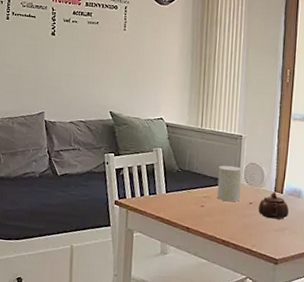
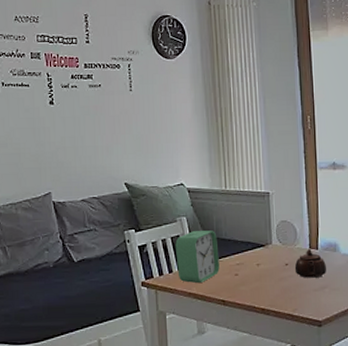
alarm clock: none [148,162,189,209] -> present [175,230,220,283]
cup: present [217,165,242,202] -> none [249,226,275,266]

